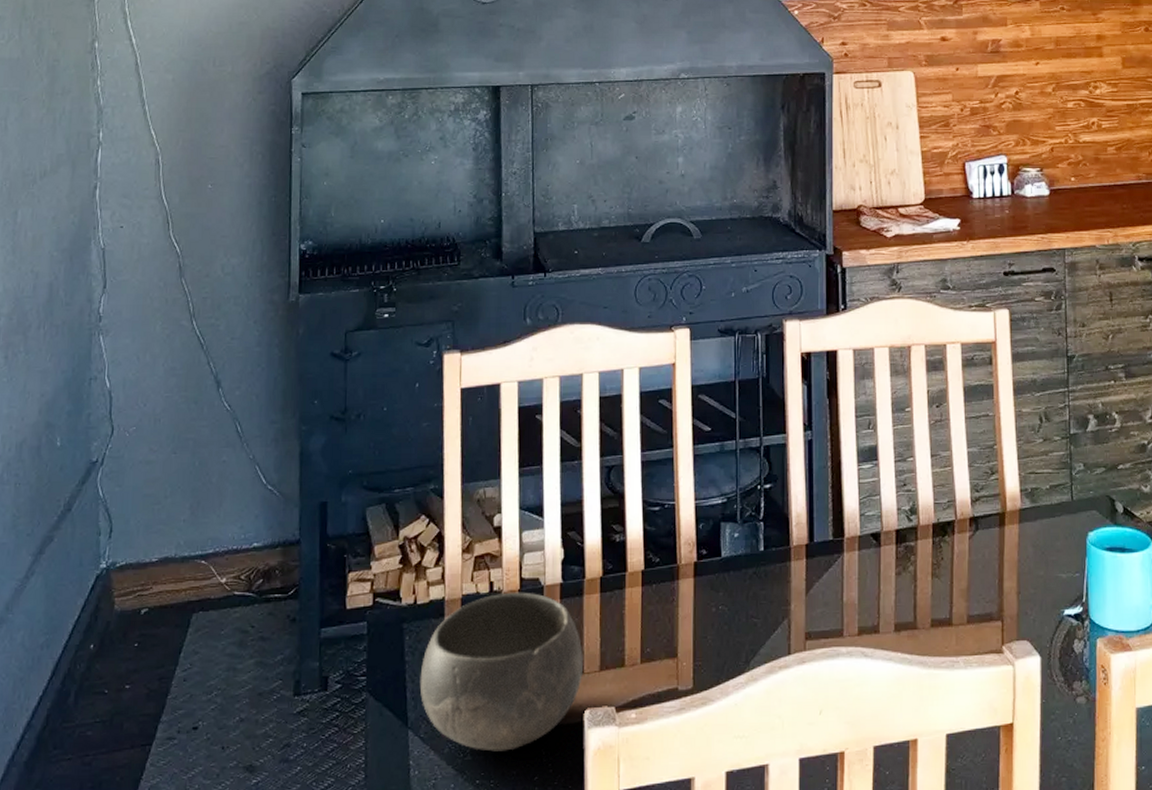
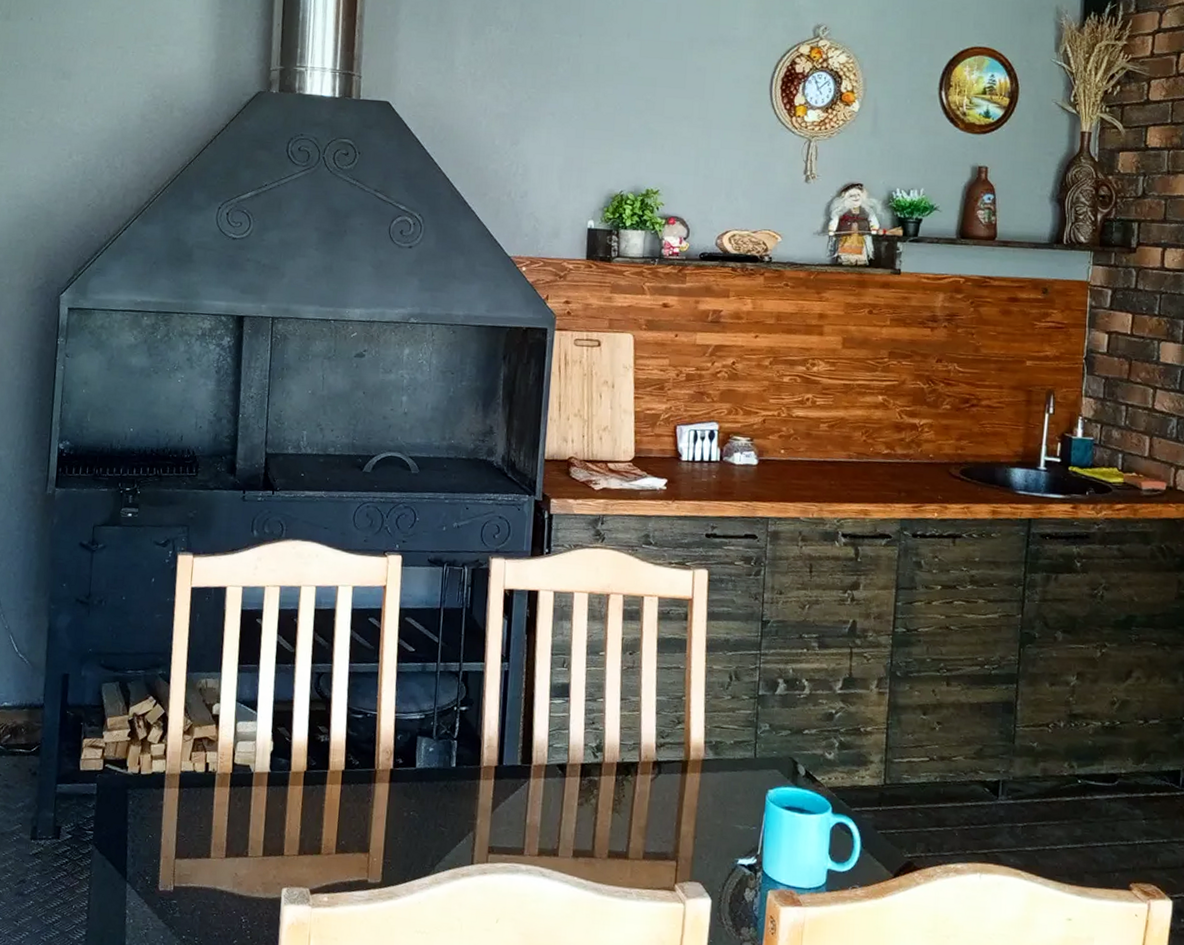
bowl: present [419,592,583,752] -> none [139,774,284,914]

